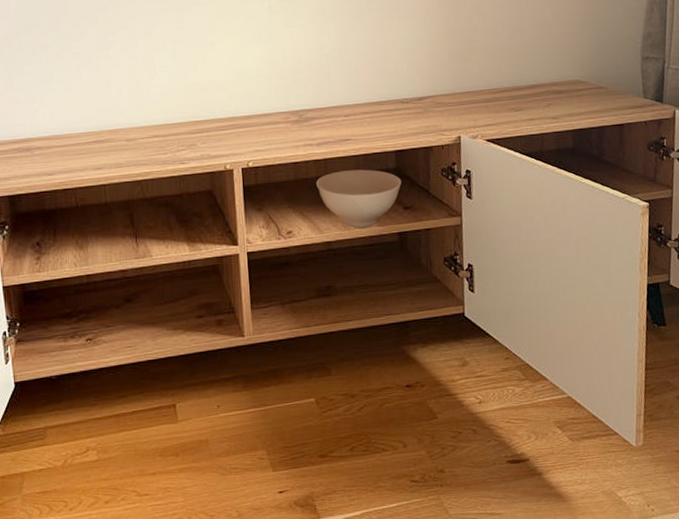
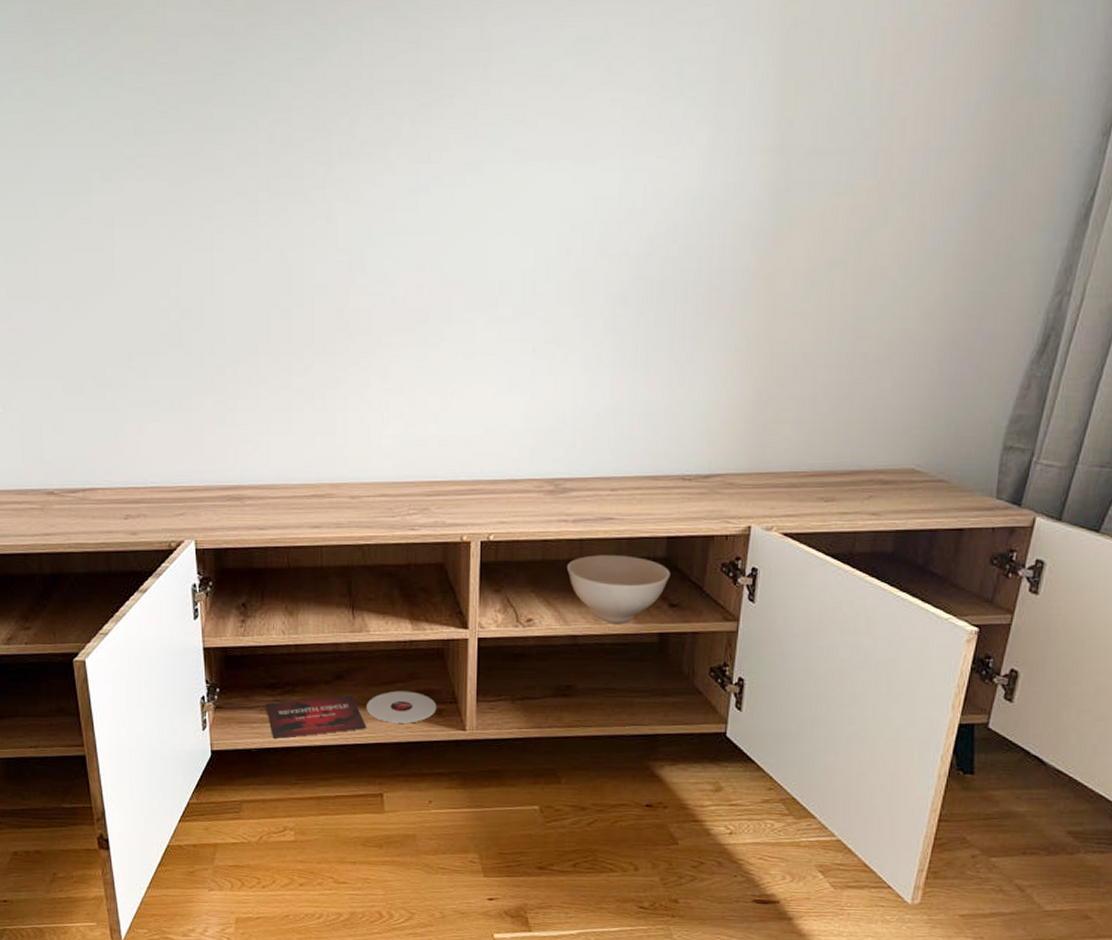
vinyl record: none [62,306,217,364] -> present [265,690,437,739]

